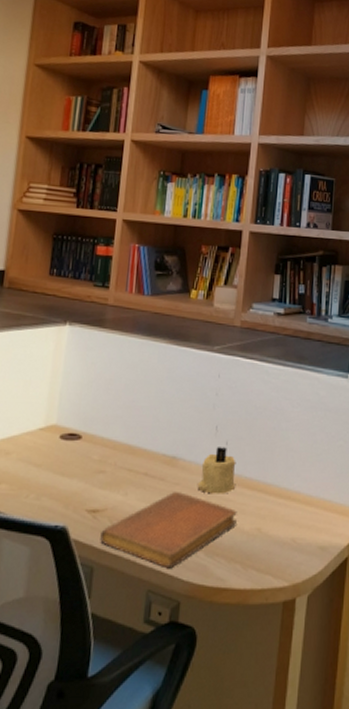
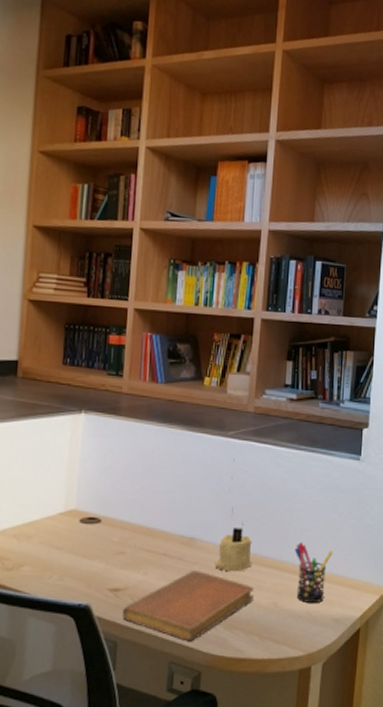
pen holder: none [280,464,320,530] -> present [294,542,333,604]

